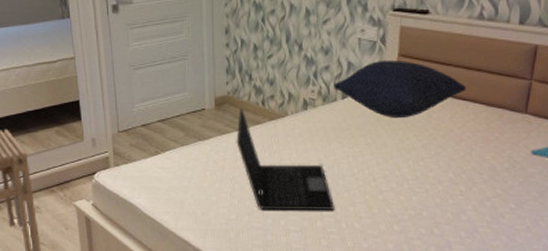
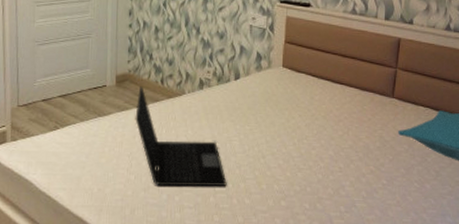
pillow: present [334,59,466,117] -> none [228,45,342,99]

